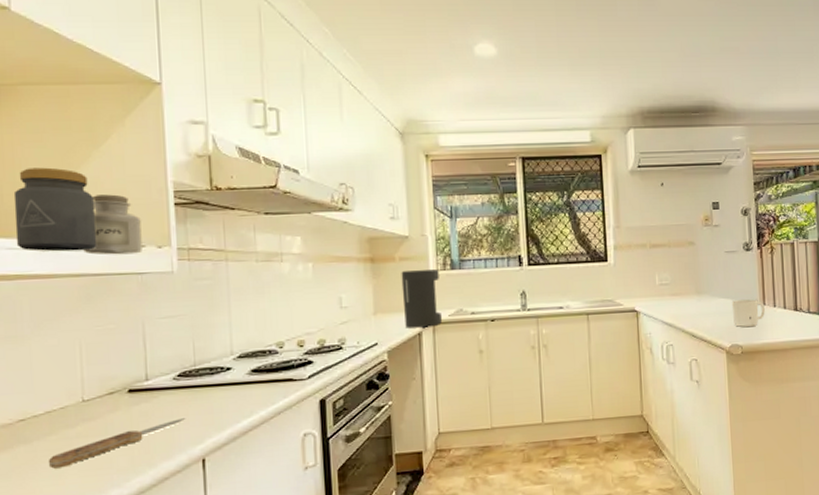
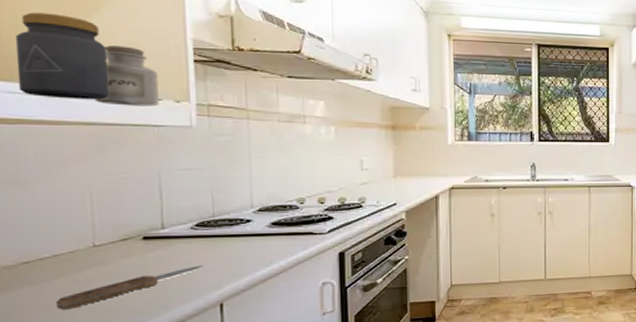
coffee maker: present [401,269,443,329] -> none [421,139,459,191]

